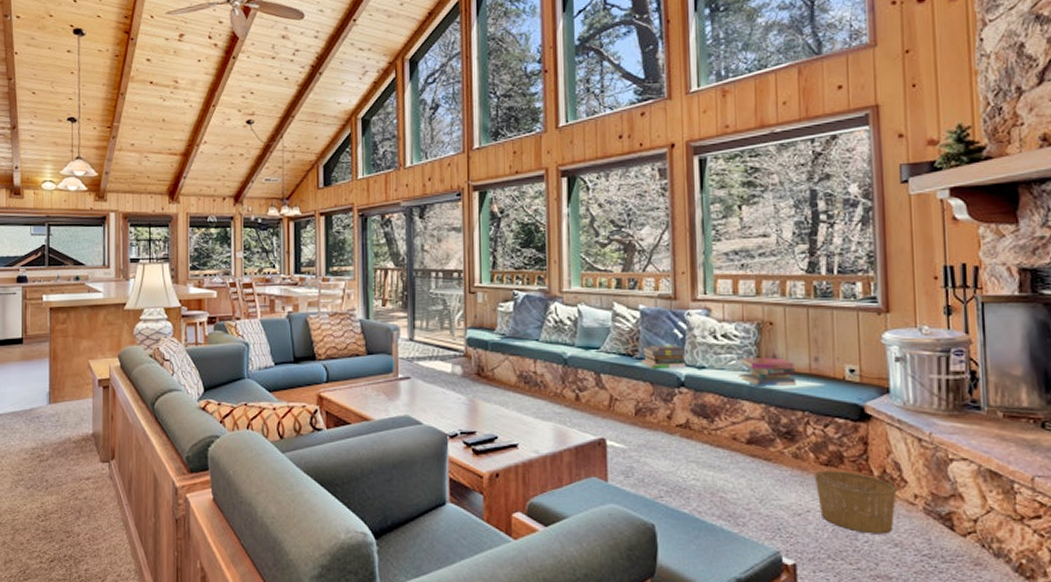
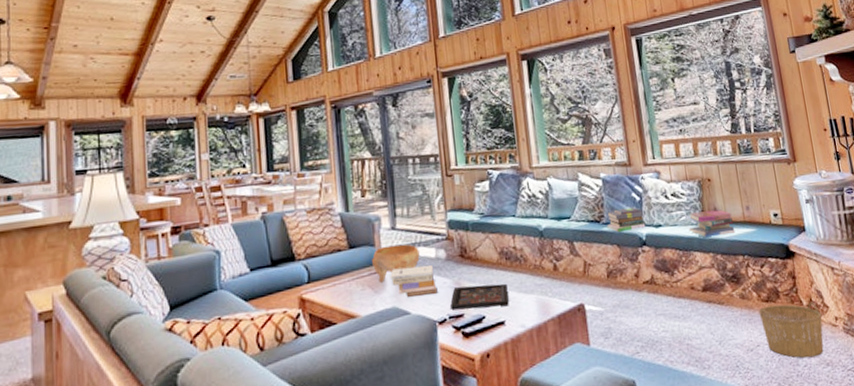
decorative bowl: none [387,356,436,390] -> present [371,244,420,282]
books: none [404,379,451,409] -> present [390,264,438,298]
decorative tray: none [463,405,524,429] -> present [450,283,509,311]

